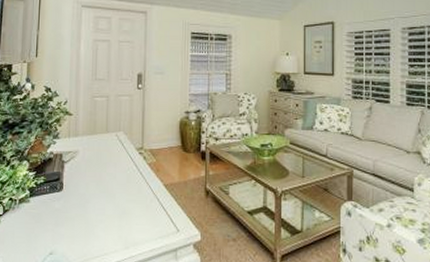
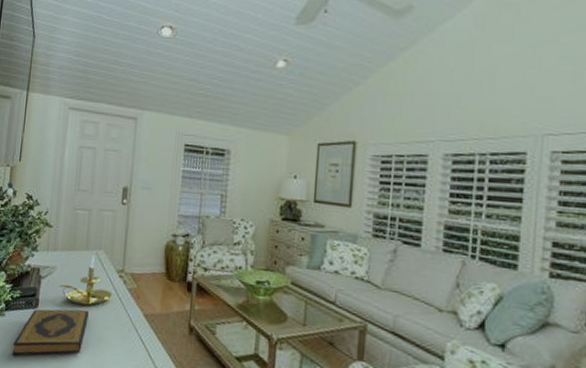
hardback book: none [39,187,112,238] -> present [12,309,89,356]
candle holder: none [83,138,133,183] -> present [59,256,112,306]

